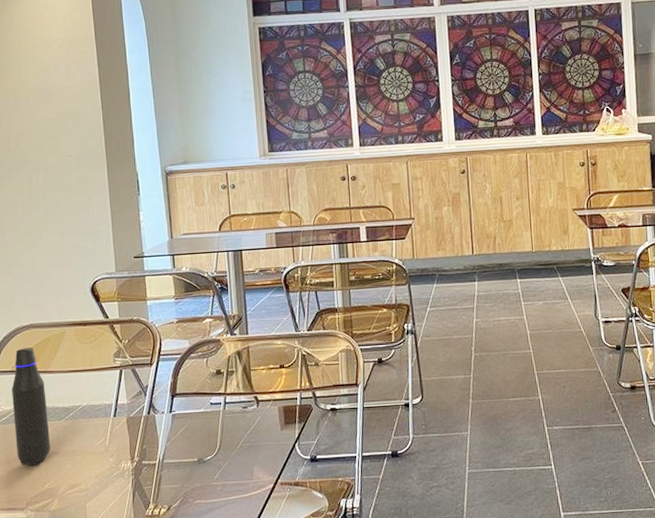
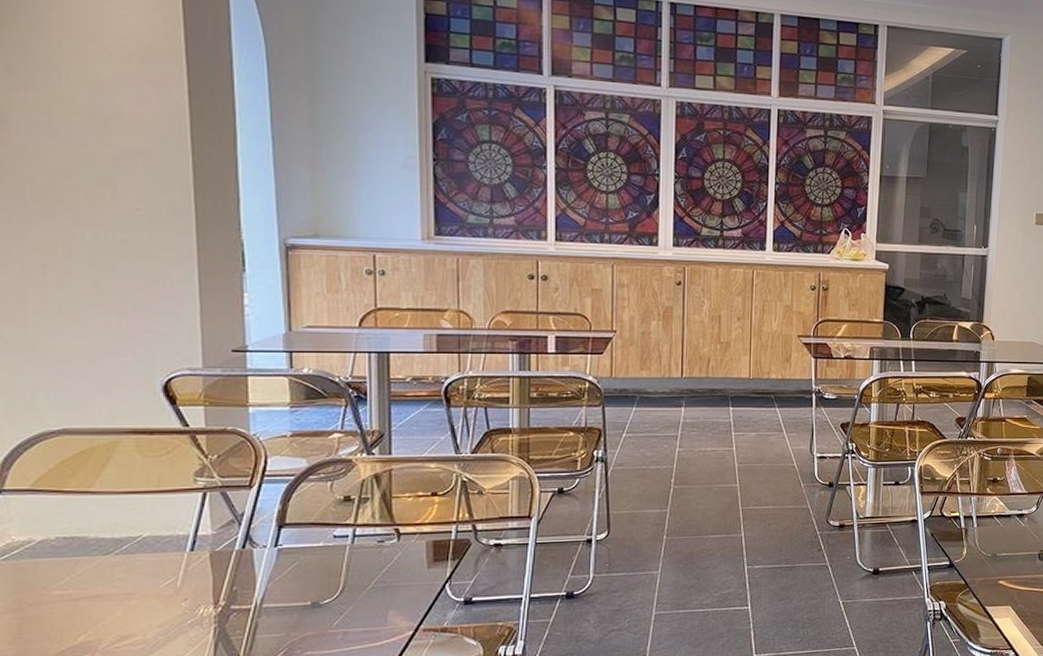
water bottle: present [12,347,50,466] -> none [29,460,89,614]

